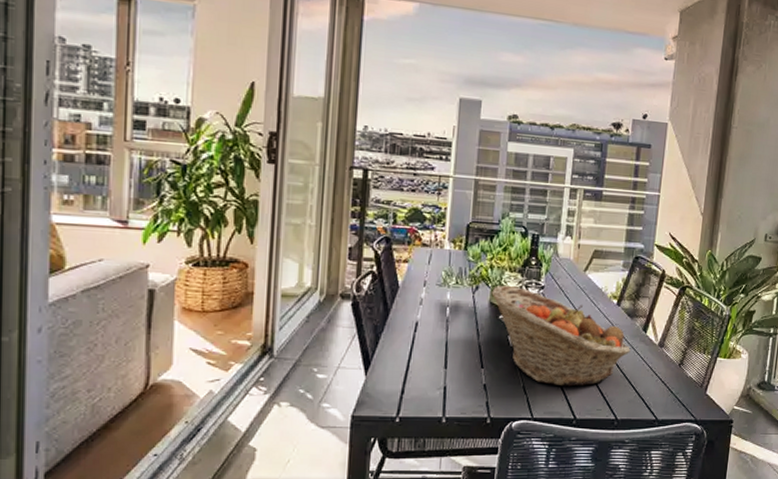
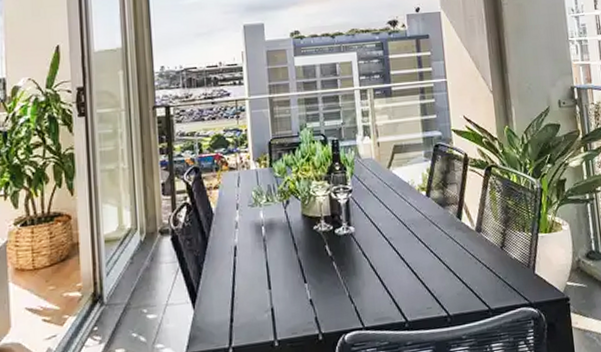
fruit basket: present [491,285,631,387] -> none [302,194,449,290]

